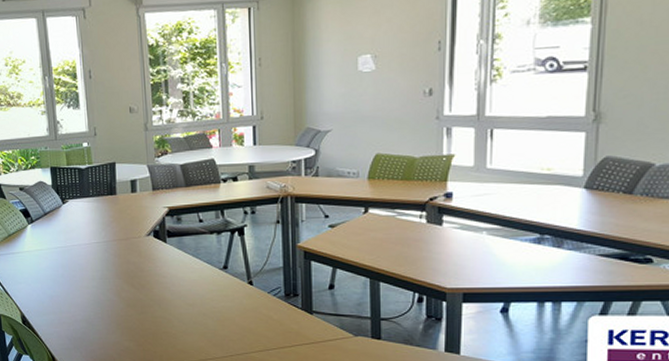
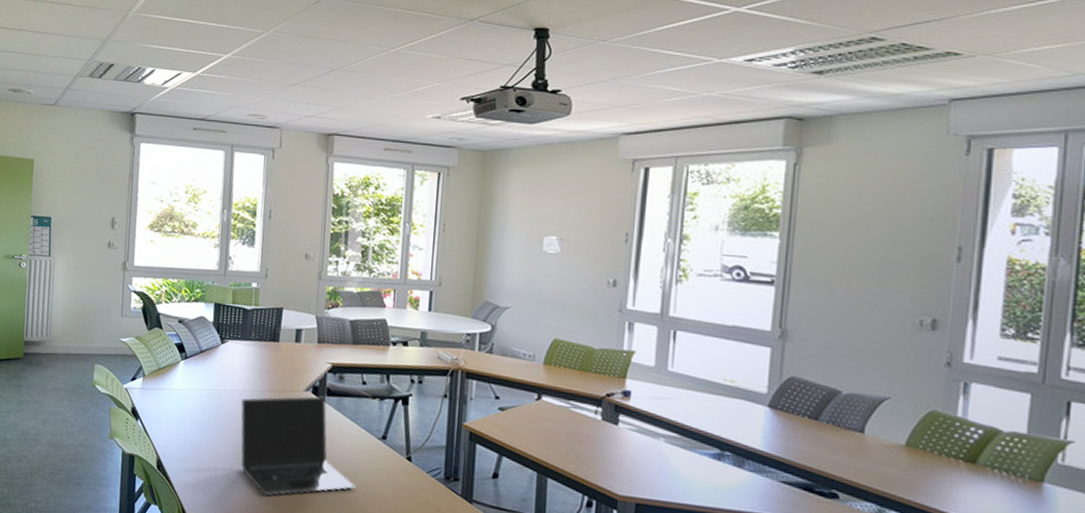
laptop: none [89,238,204,333] -> present [240,396,356,496]

